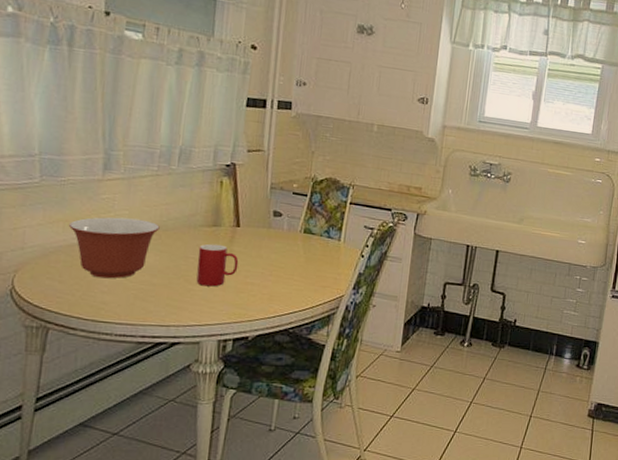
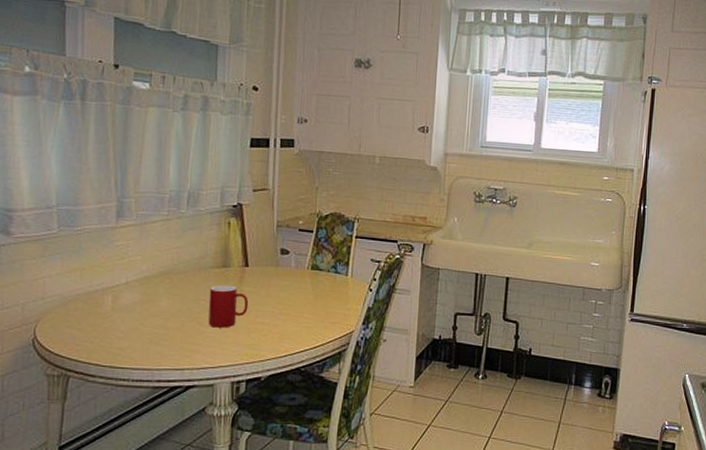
mixing bowl: present [68,217,160,279] -> none [85,263,172,325]

